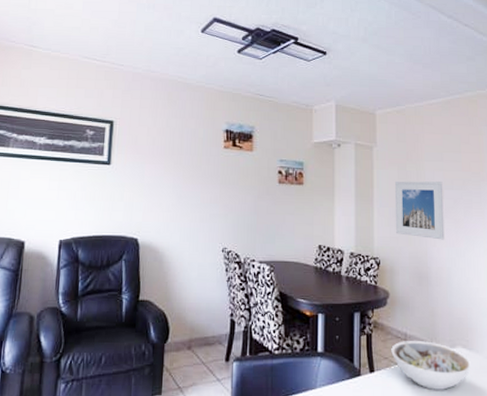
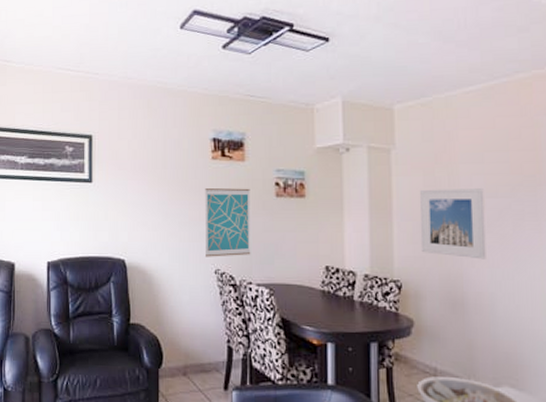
wall art: none [214,174,257,237] -> present [205,188,251,257]

